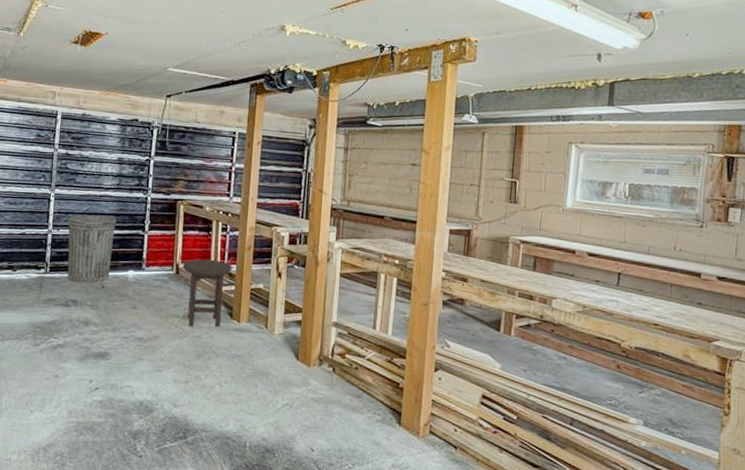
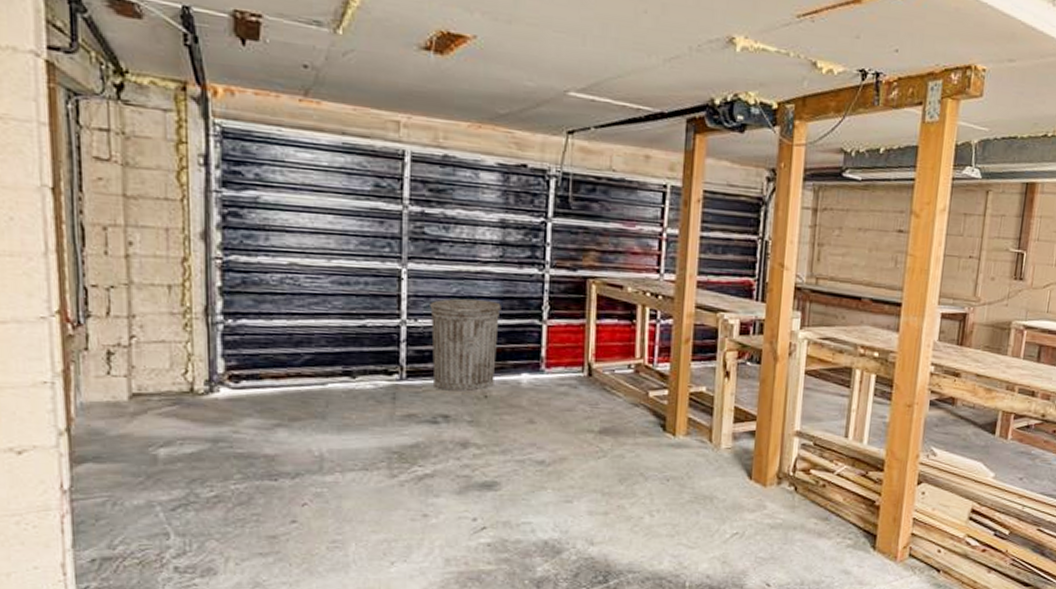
stool: present [182,259,232,327] -> none [596,356,665,444]

